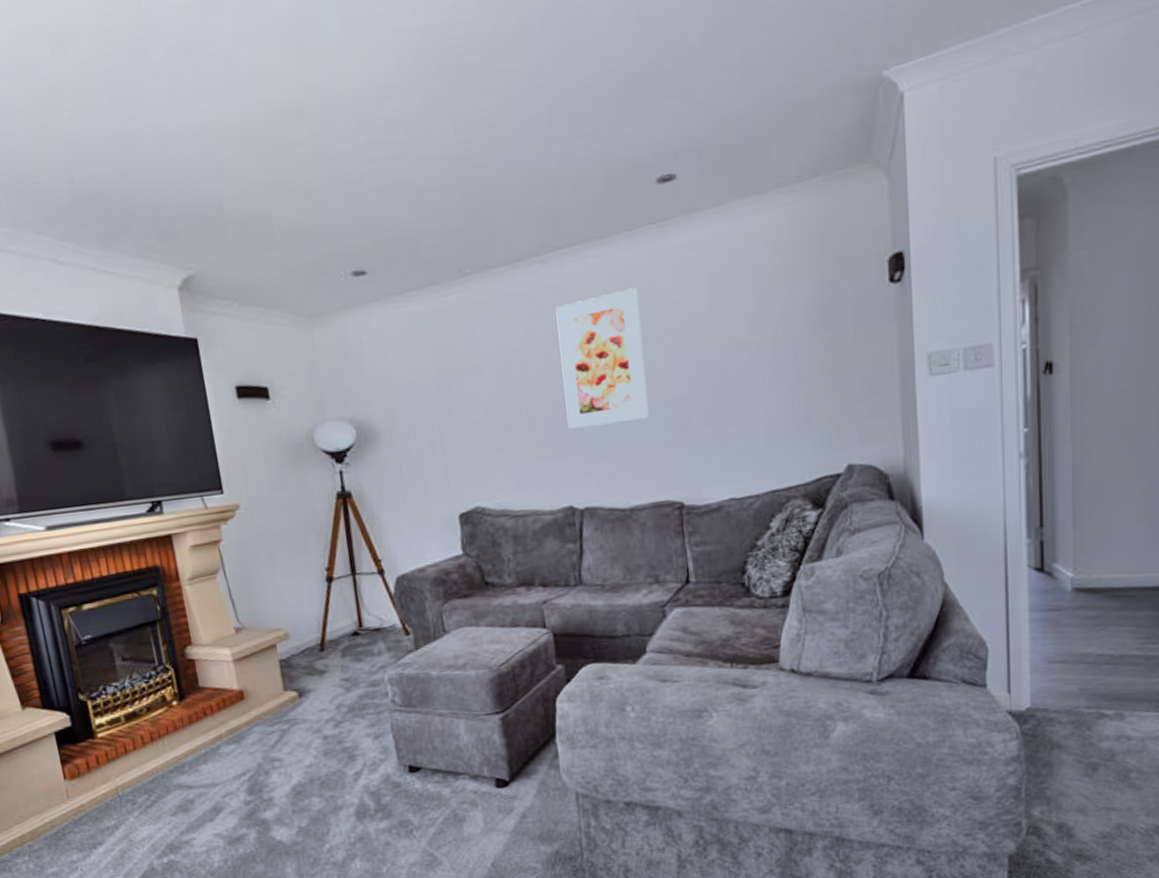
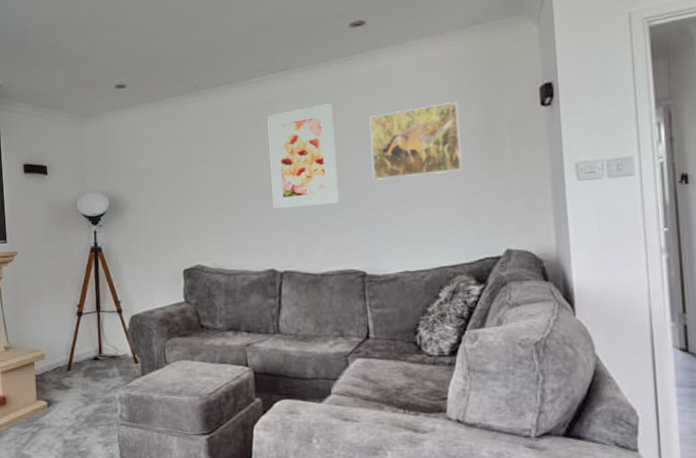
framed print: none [683,279,797,388] -> present [369,101,462,181]

